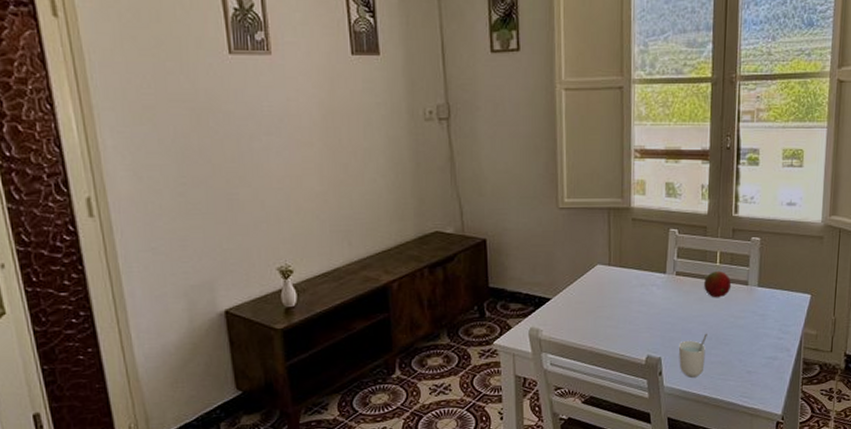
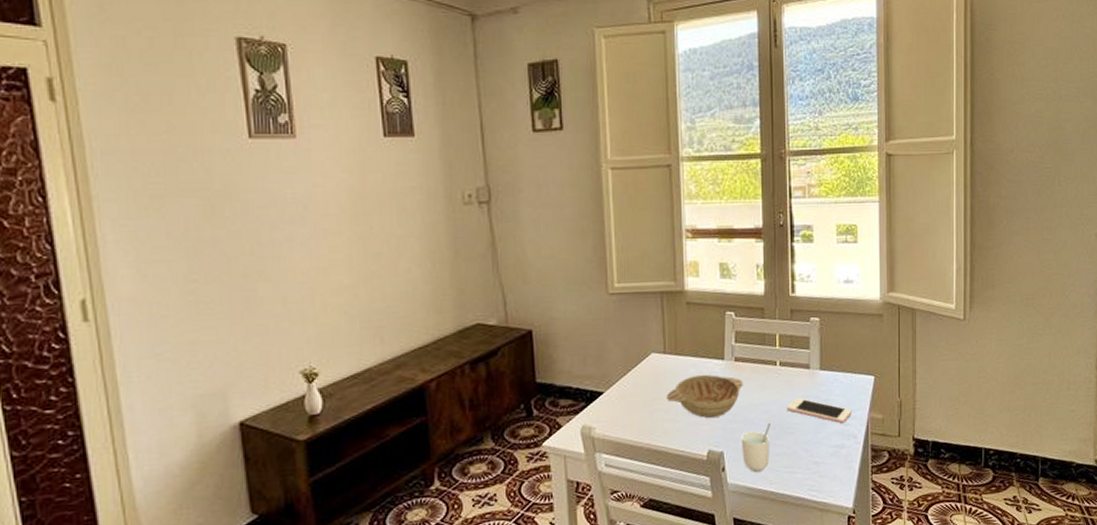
decorative bowl: none [610,286,684,326] -> present [667,374,744,418]
fruit: present [703,271,732,298] -> none [763,355,793,384]
cell phone: none [723,311,787,338] -> present [786,397,852,424]

